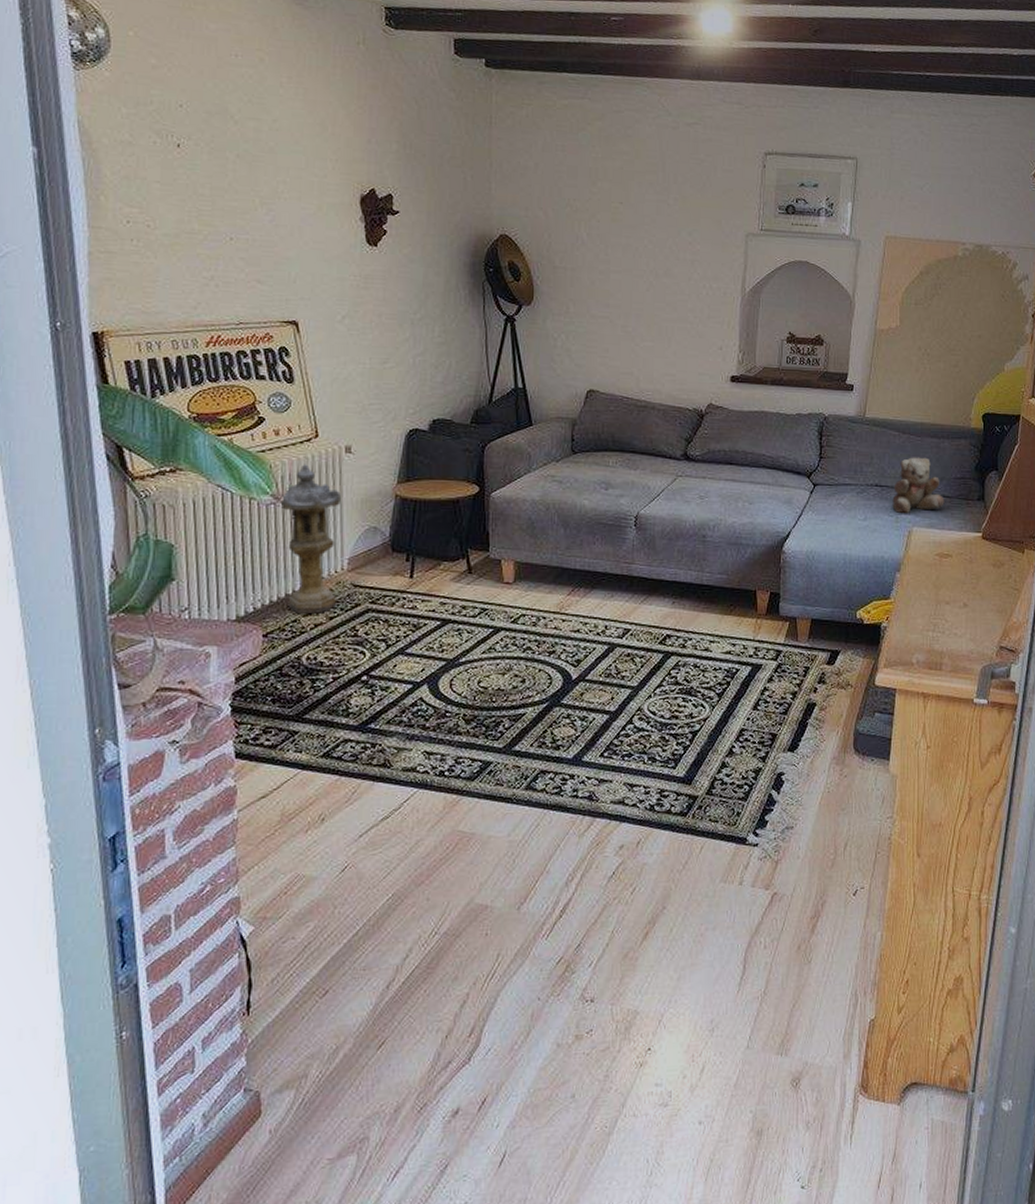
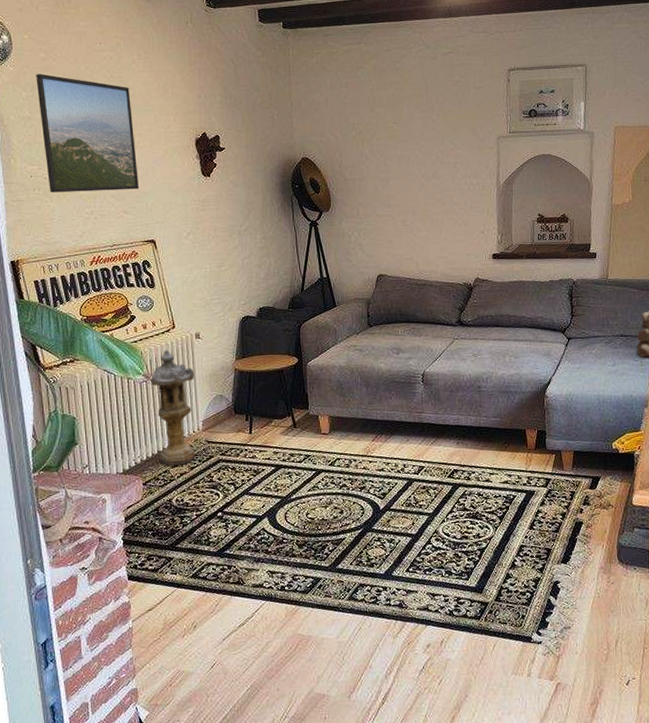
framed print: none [142,85,281,254] -> present [36,74,140,193]

